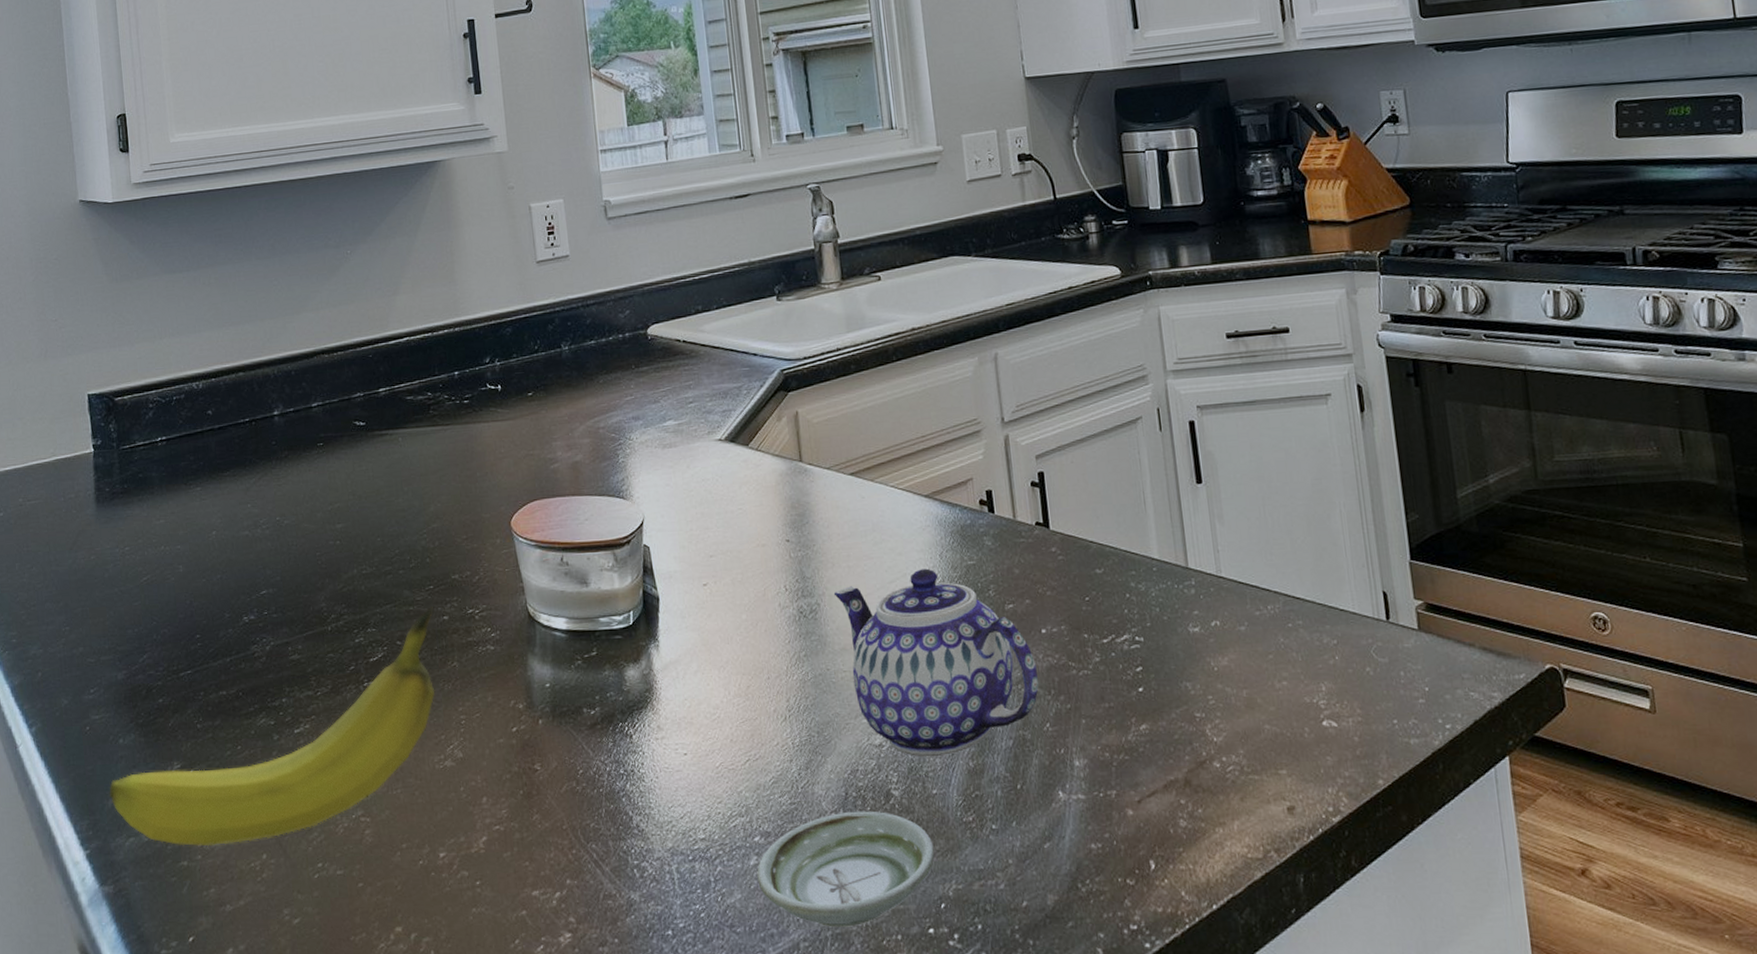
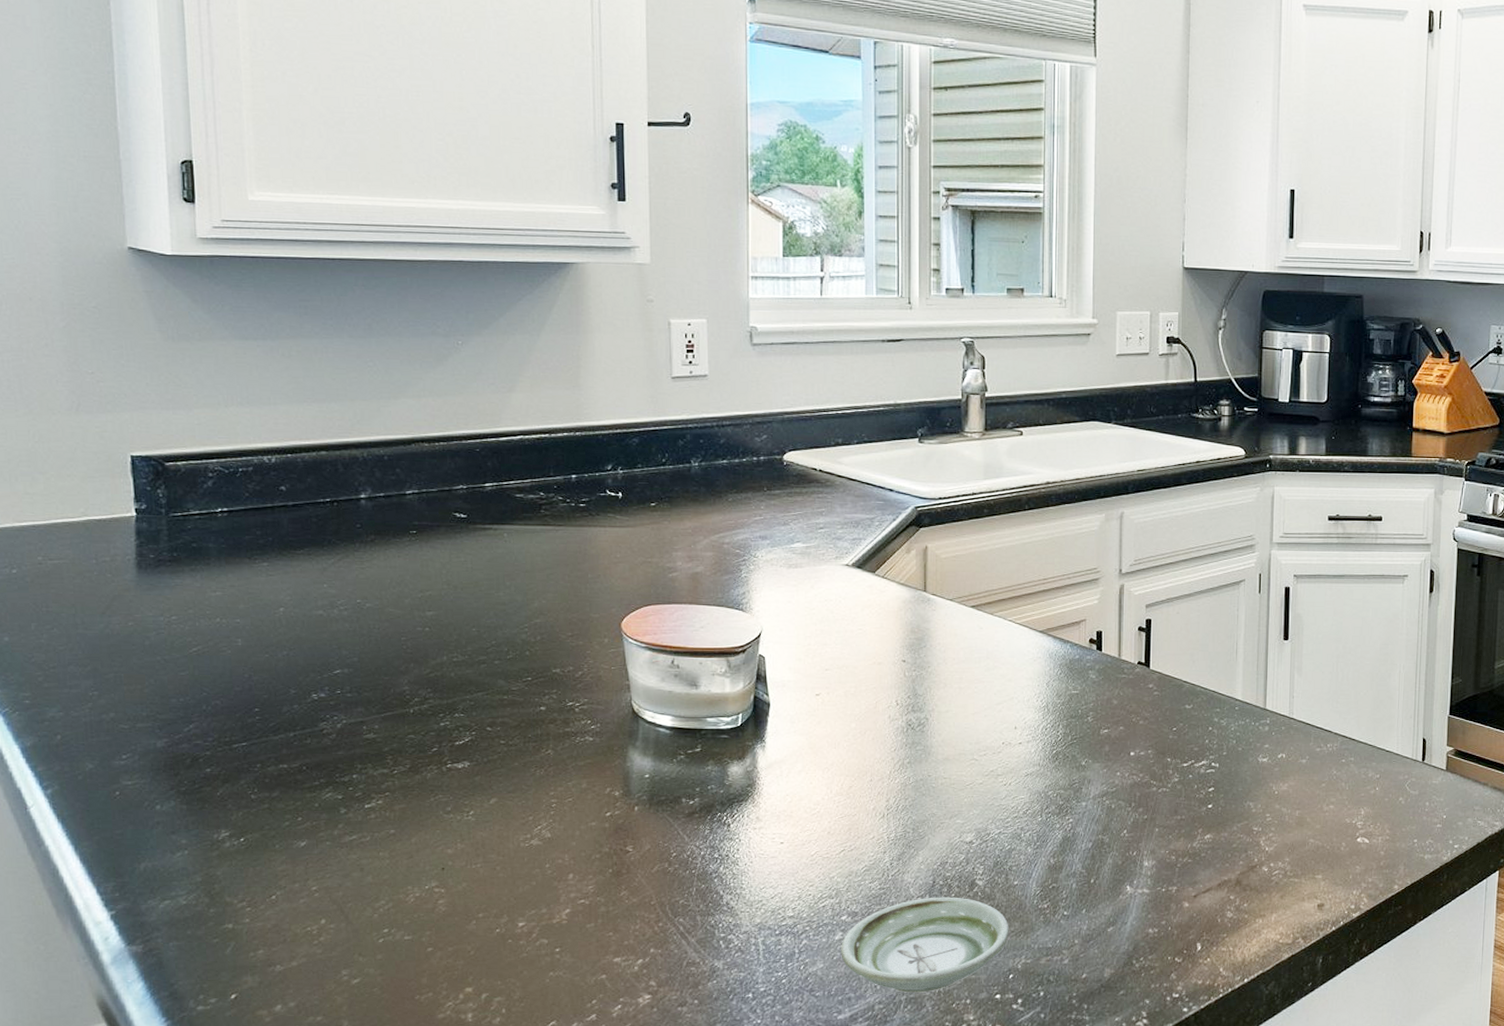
fruit: present [108,607,435,847] -> none [140,697,530,911]
teapot: present [833,568,1040,758] -> none [942,694,1122,854]

